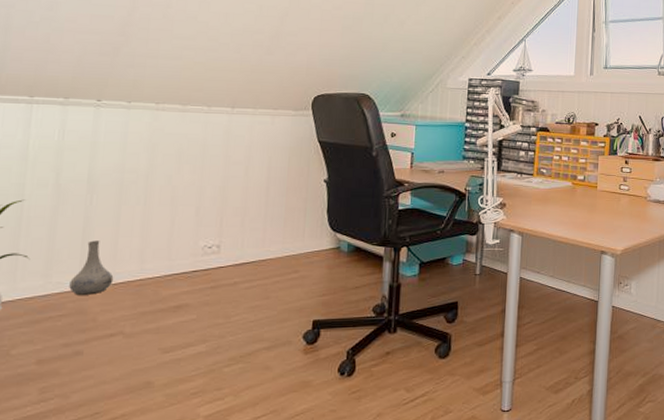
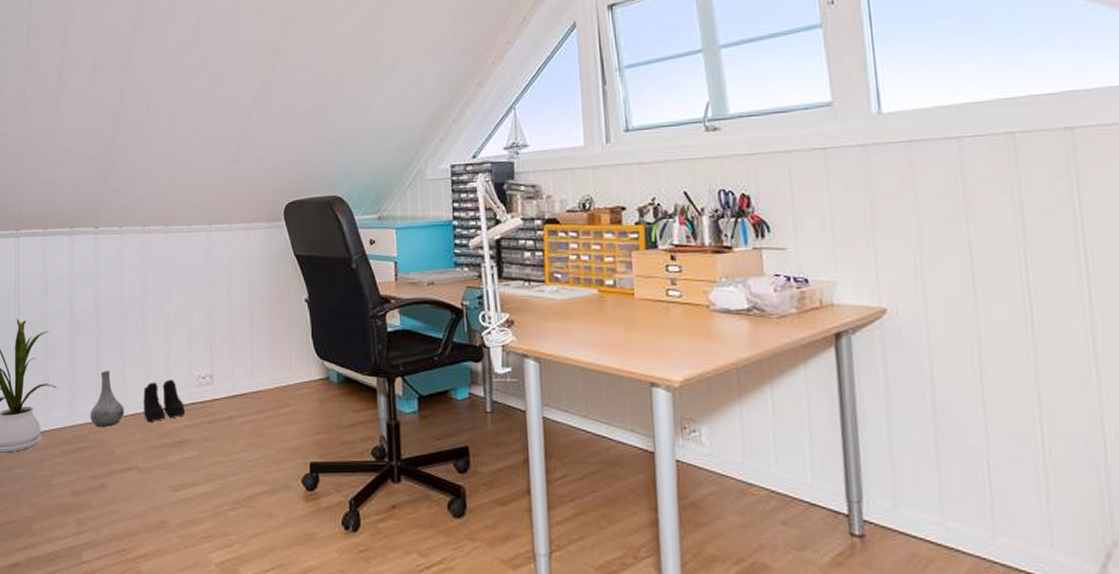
boots: none [136,248,185,289] -> present [143,379,185,421]

